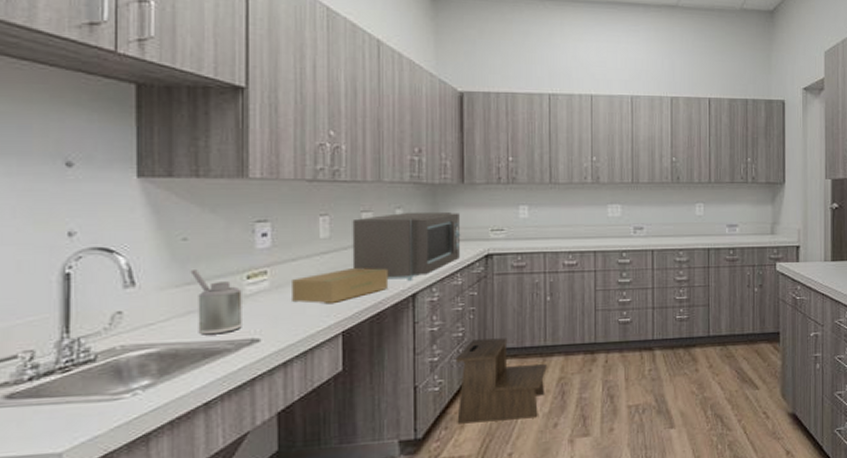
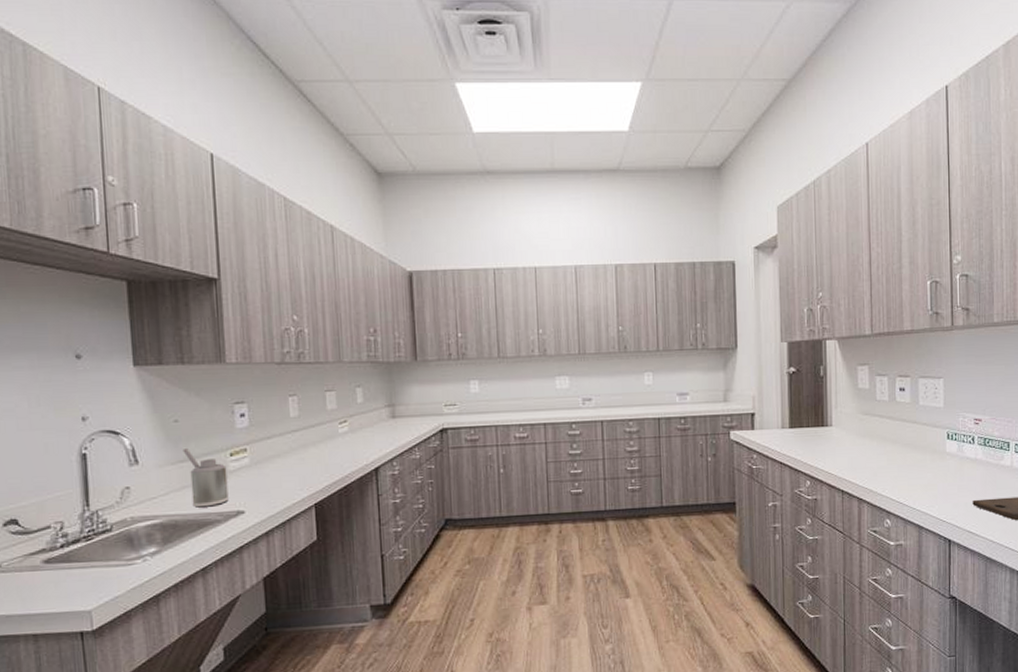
box: present [292,268,389,304] -> none [268,444,354,478]
microwave: present [352,211,461,280] -> none [318,388,417,455]
step stool: present [455,338,547,424] -> none [417,509,503,591]

